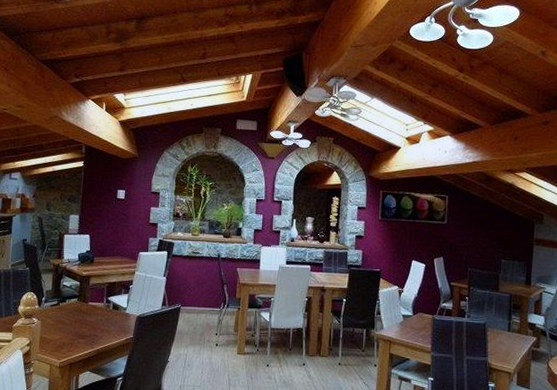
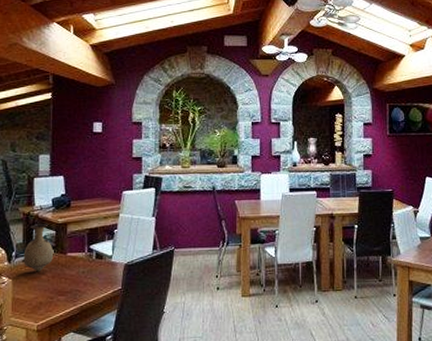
vase: none [51,275,77,317] -> present [23,224,53,272]

